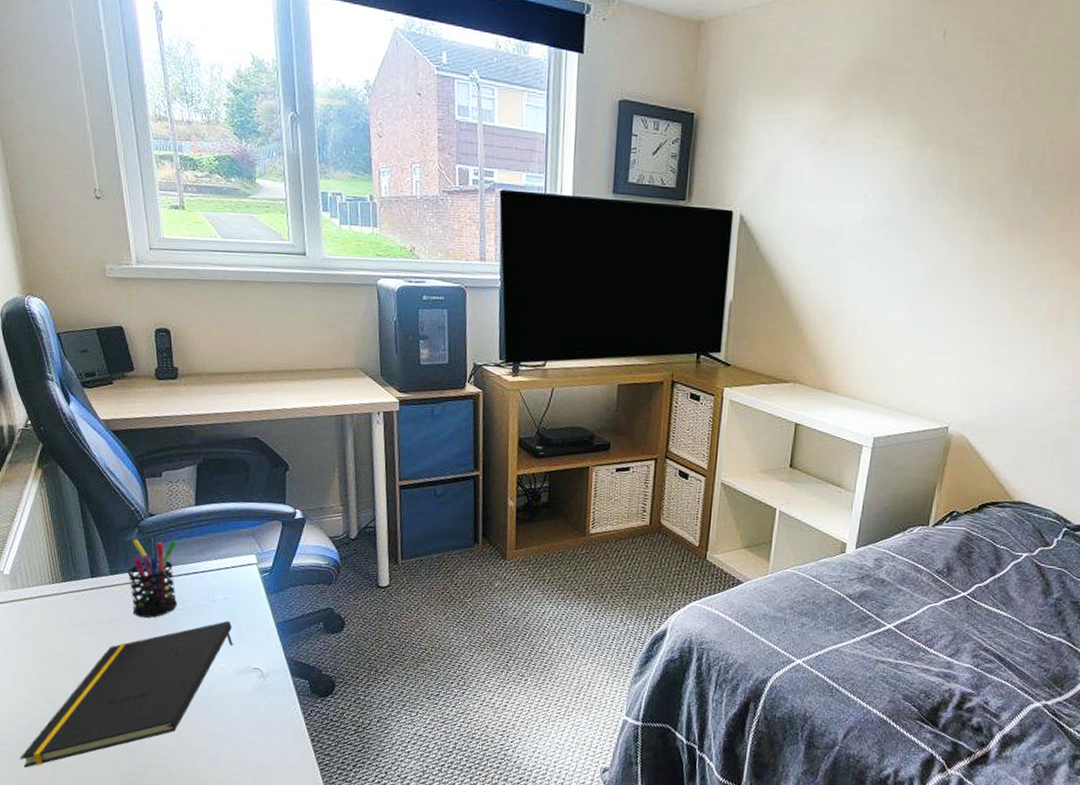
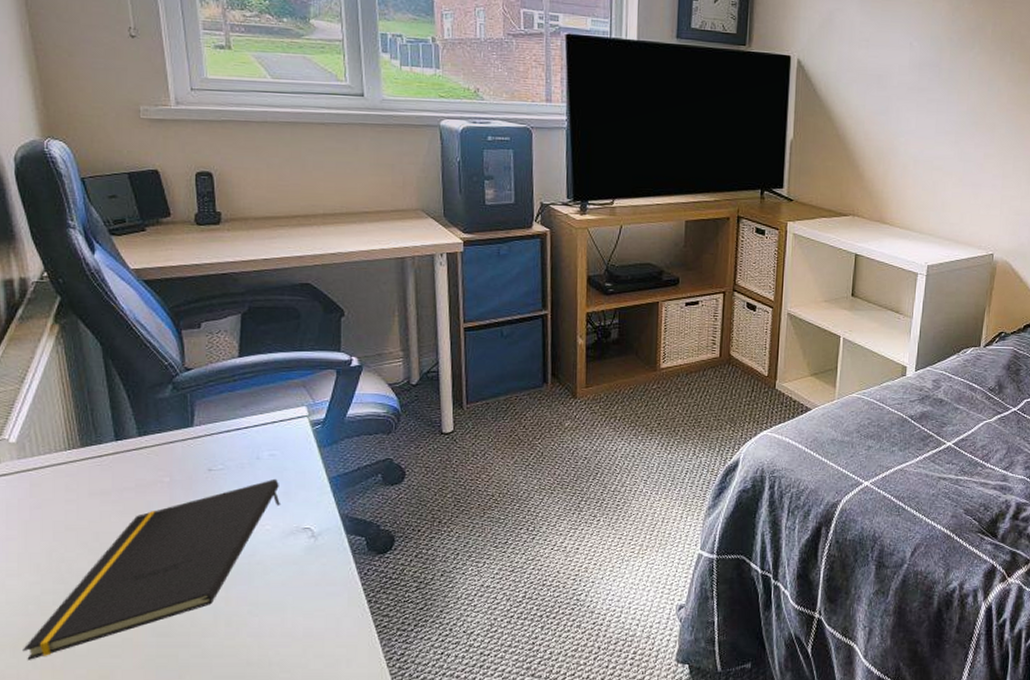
pen holder: present [127,539,178,618] -> none [159,396,218,481]

